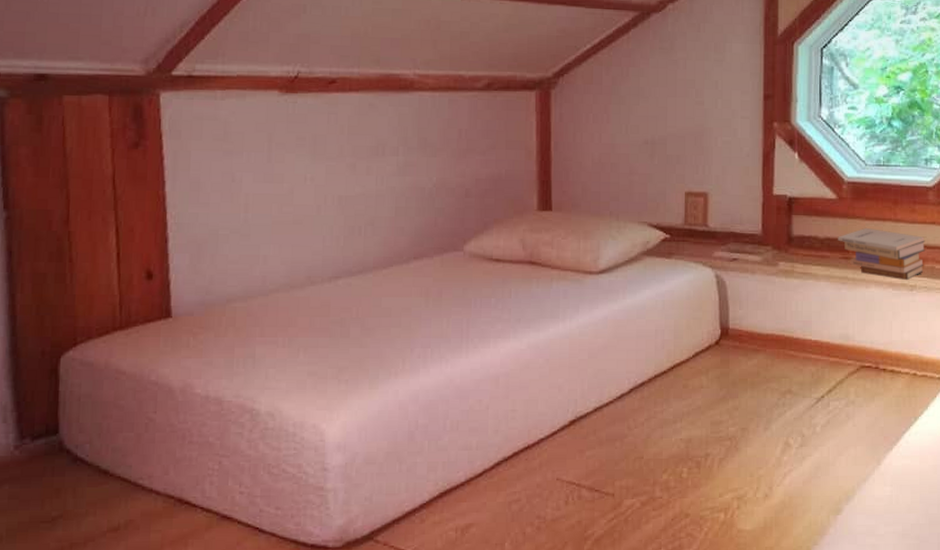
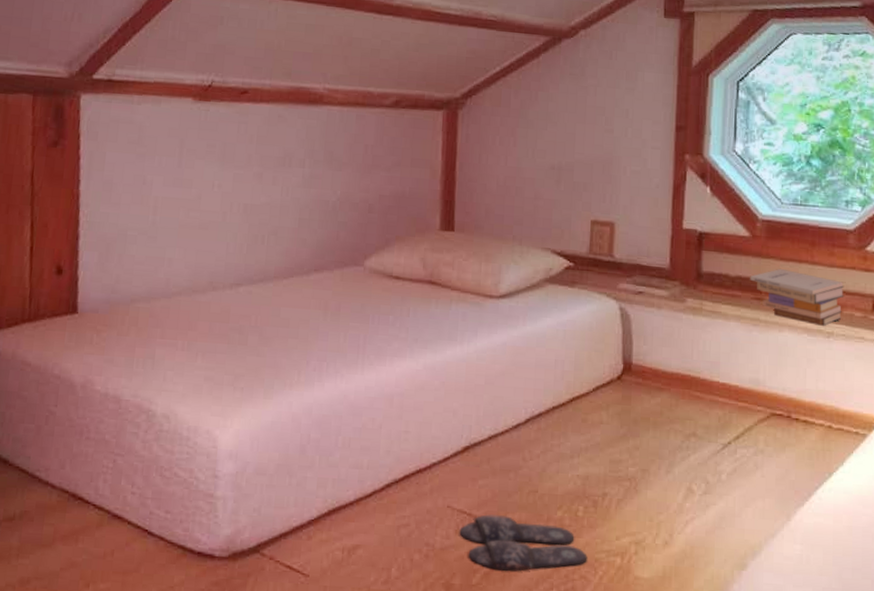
slippers: none [569,483,693,536] -> present [459,514,588,571]

